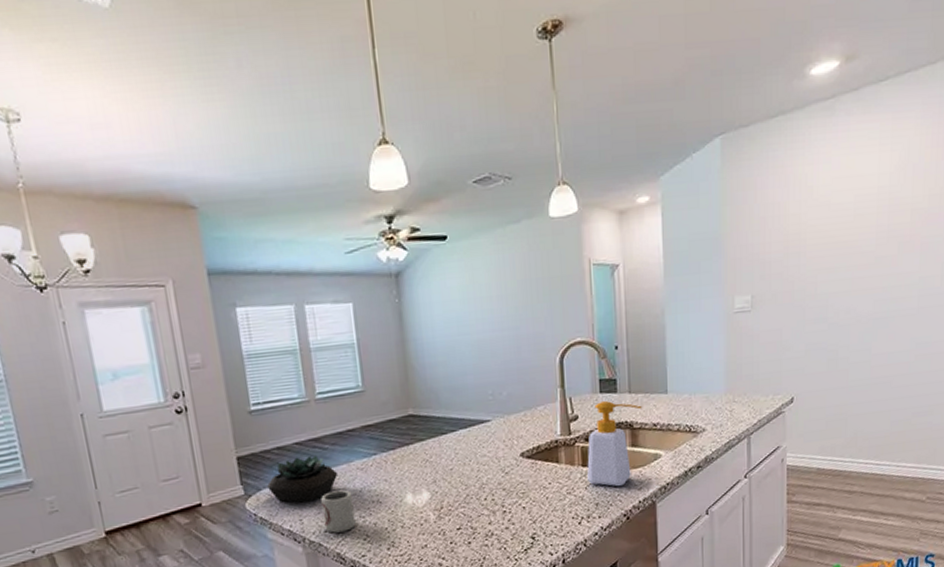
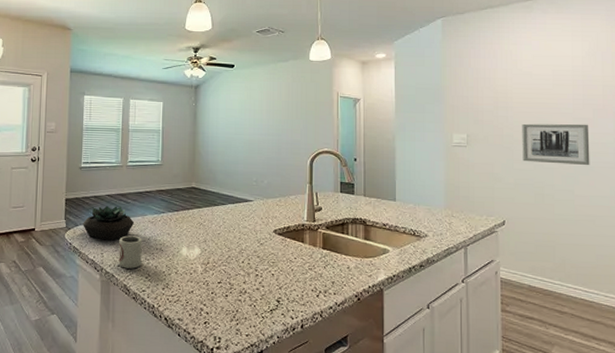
soap bottle: present [587,401,642,487] -> none [327,200,374,271]
wall art: none [815,262,893,321] -> present [522,123,590,166]

